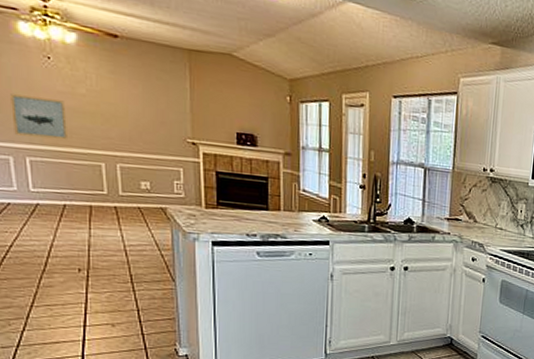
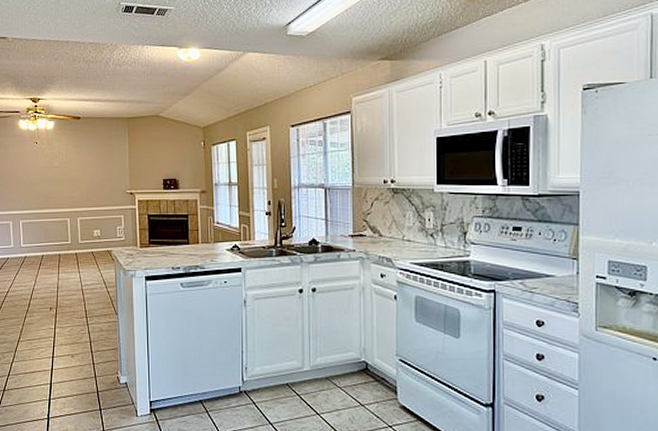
wall art: present [10,94,67,140] -> none [13,173,46,204]

